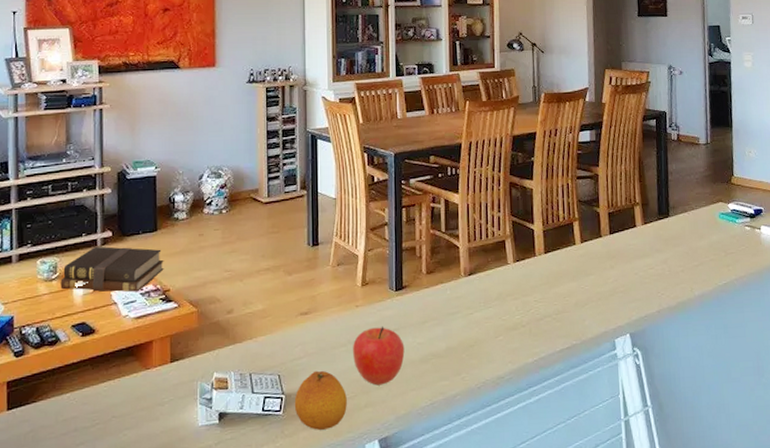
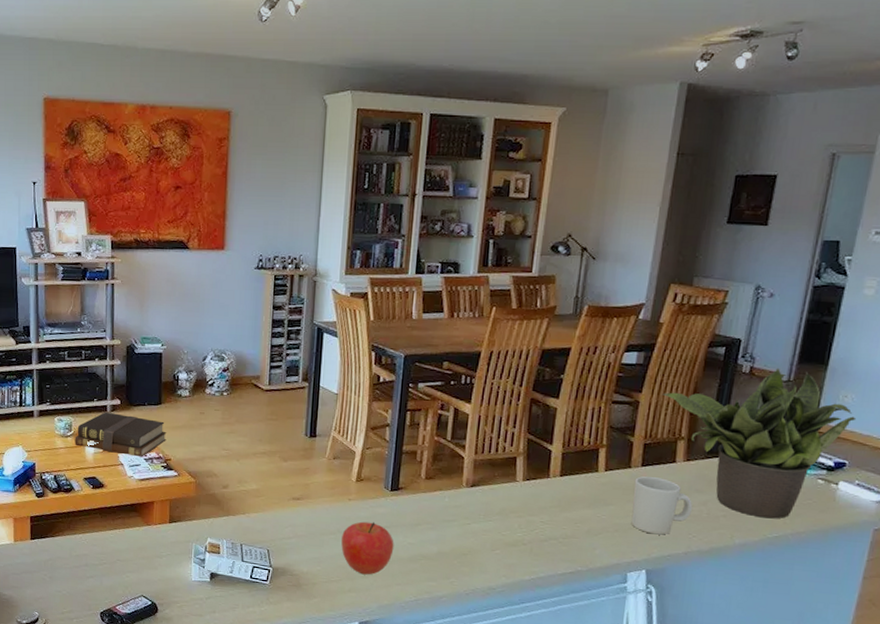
fruit: present [294,370,347,430] -> none [280,551,332,604]
mug: none [606,242,657,298] -> present [631,476,693,535]
potted plant: none [615,133,762,268] -> present [662,368,857,519]

